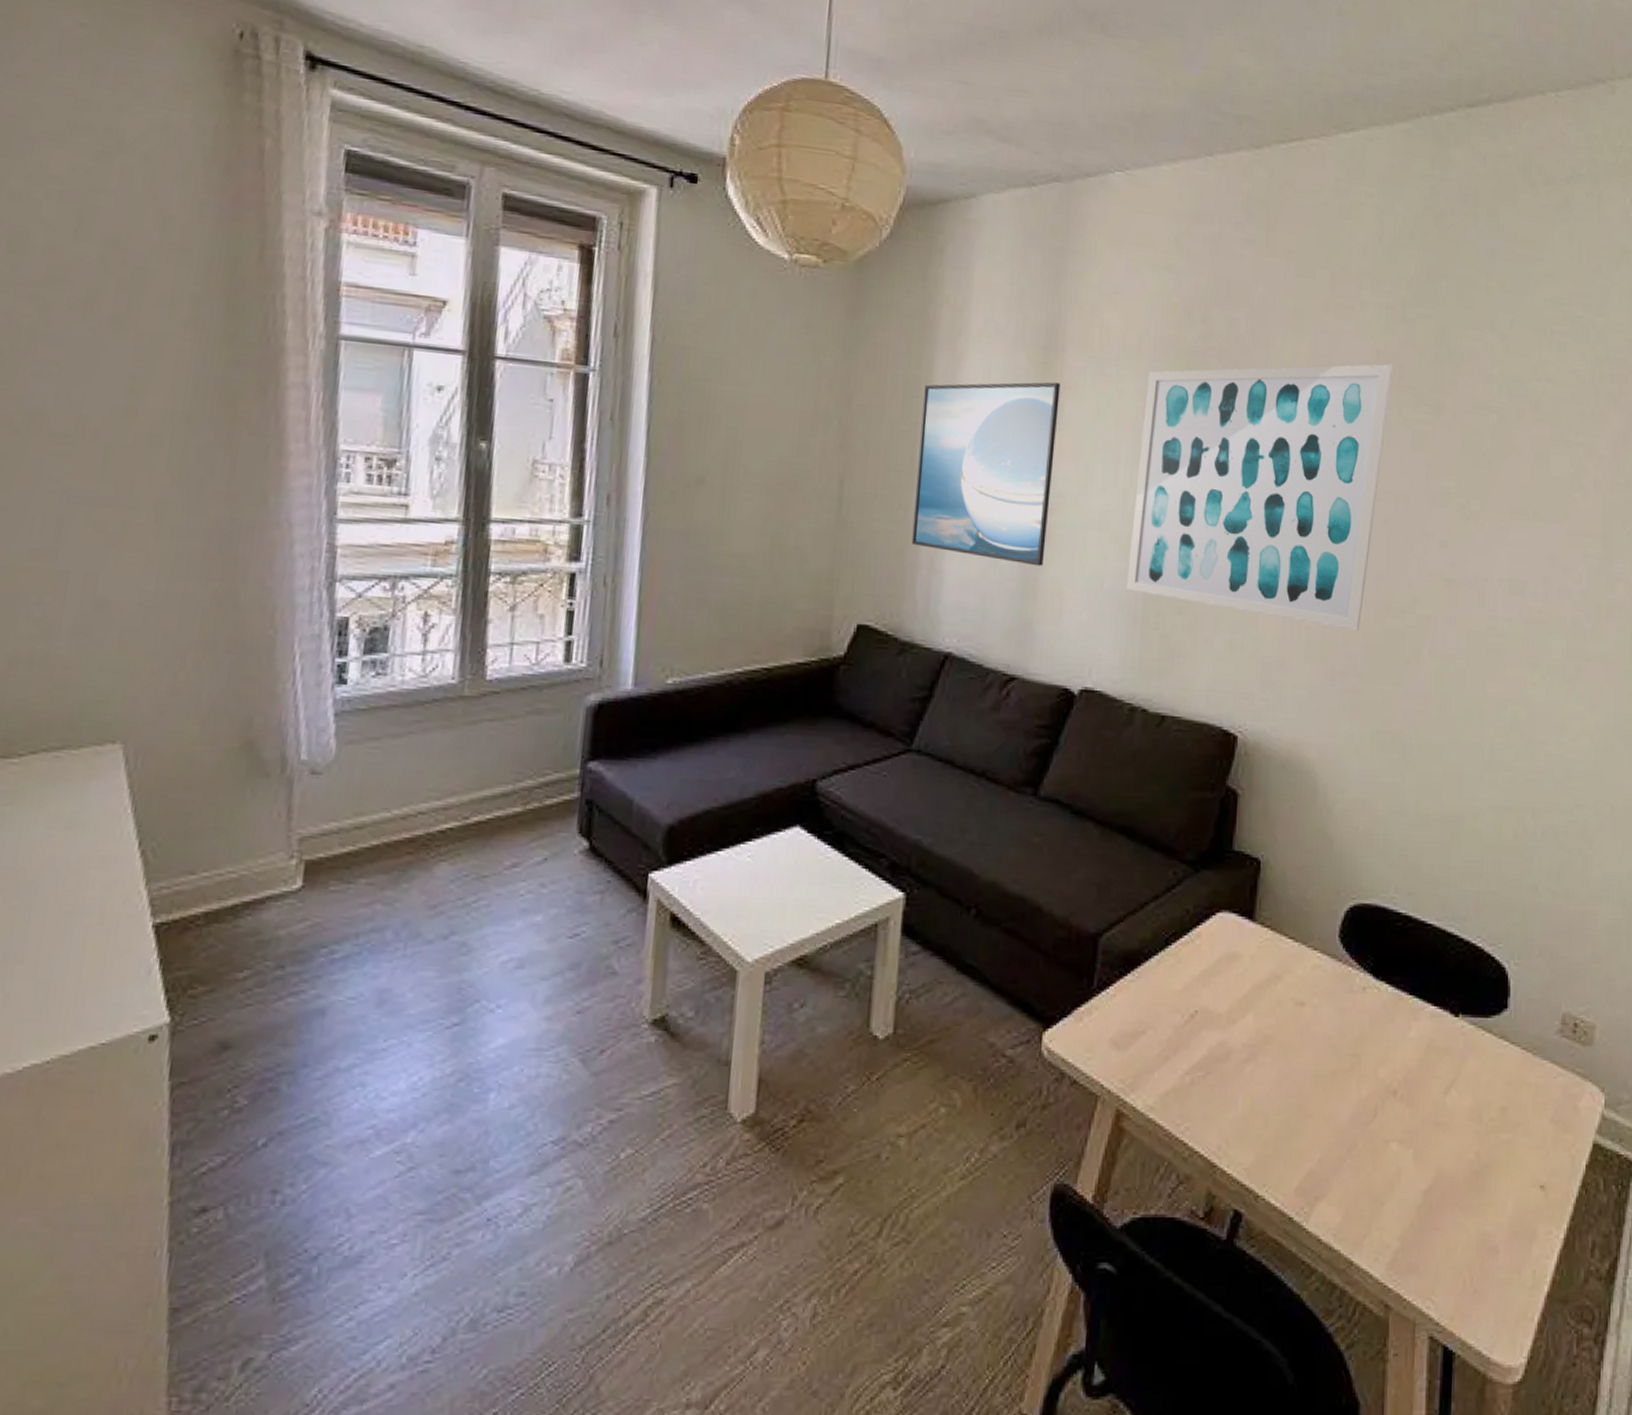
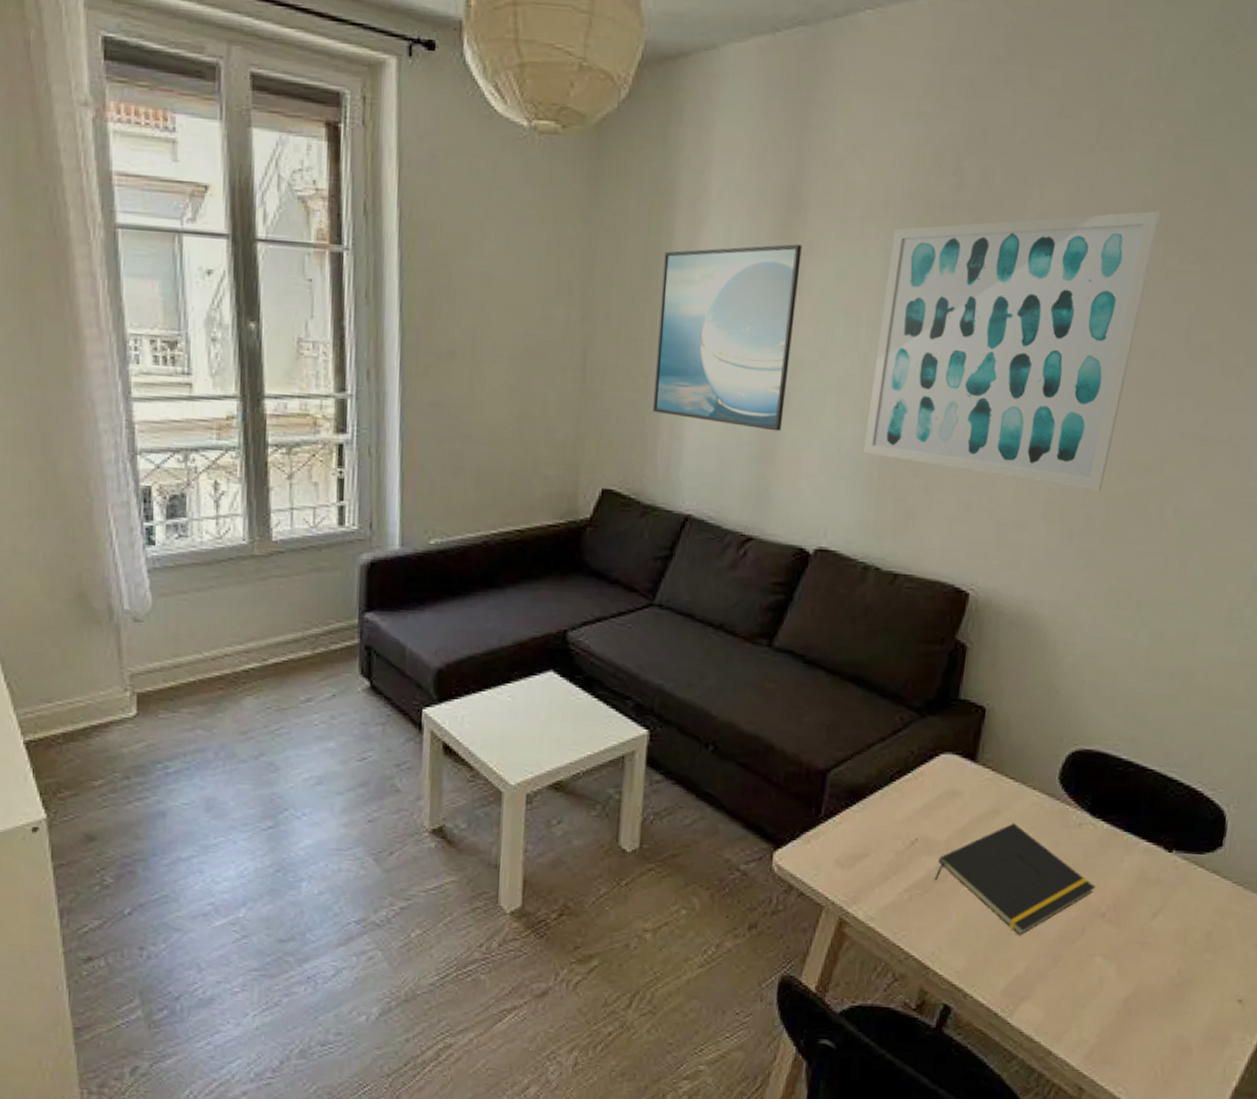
notepad: none [1217,989,1385,1121] -> present [934,823,1095,936]

